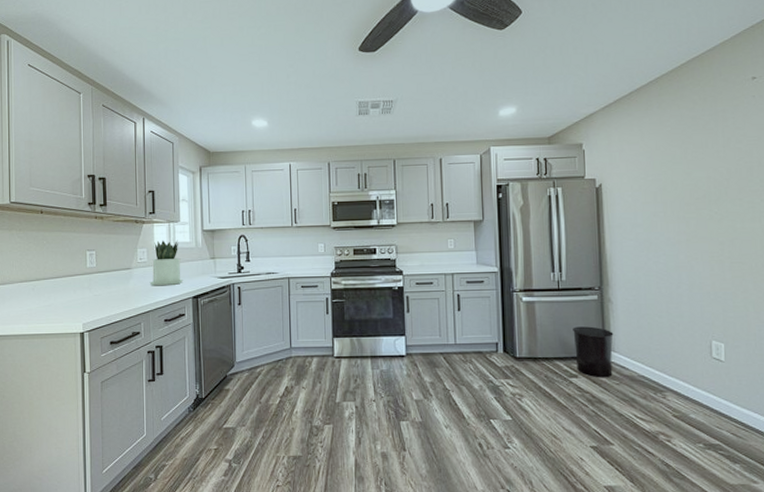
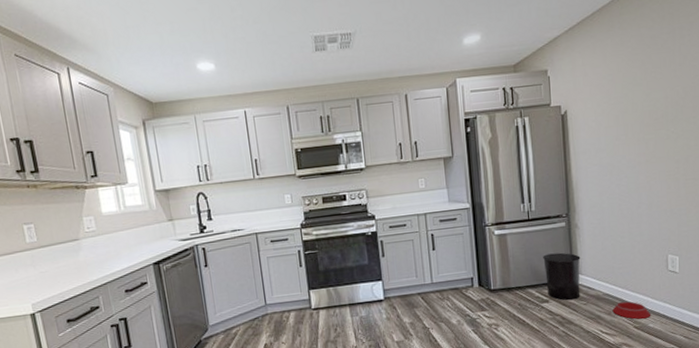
planter: present [149,240,184,286] -> none [101,203,141,256]
pet bowl: none [648,385,693,407] -> present [612,301,651,320]

